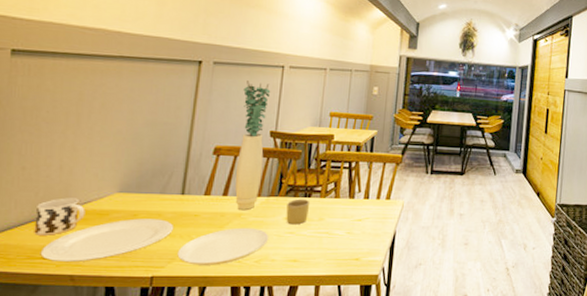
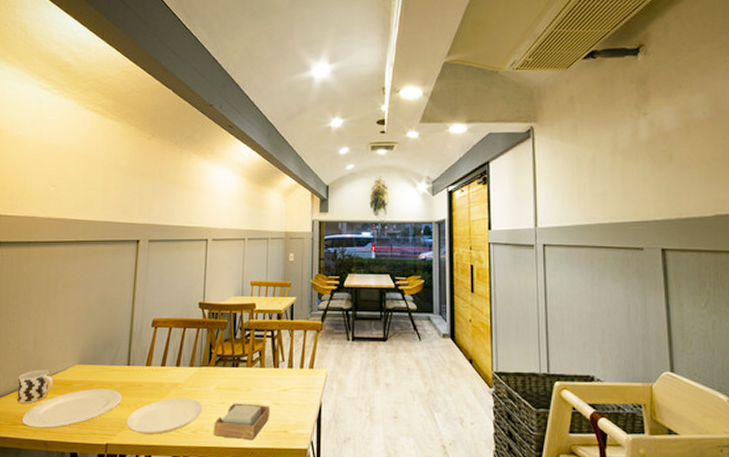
vase: present [235,81,271,211] -> none [171,255,197,381]
napkin holder: none [279,233,343,269] -> present [213,403,270,440]
cup: present [286,199,310,225] -> none [217,368,238,395]

